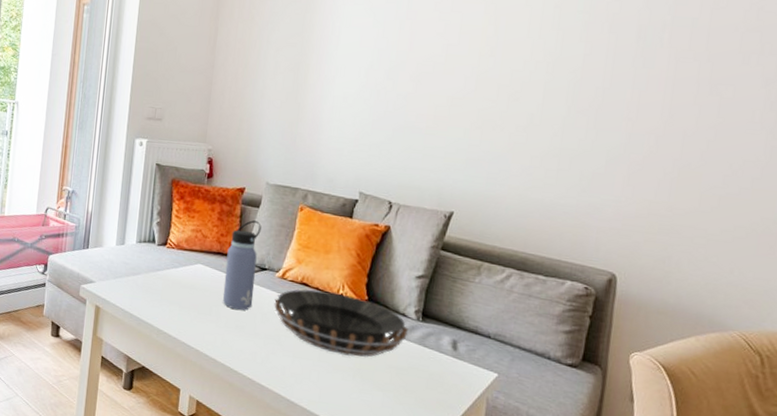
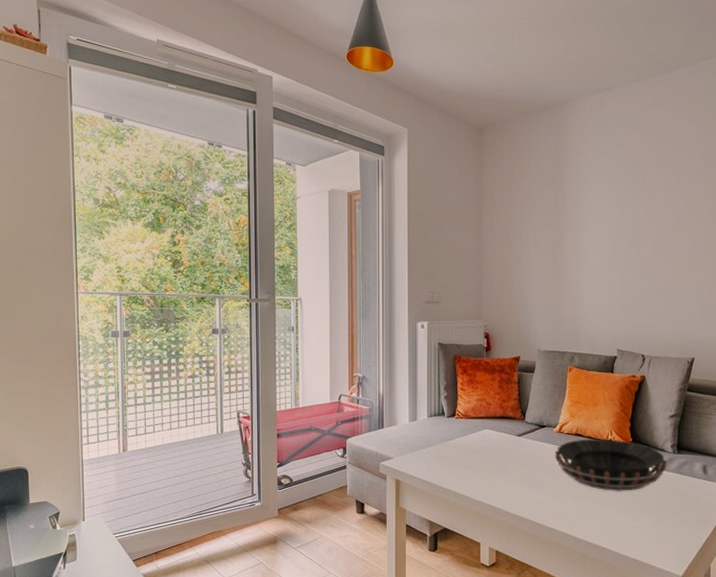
water bottle: present [223,220,261,311] -> none [509,385,537,466]

